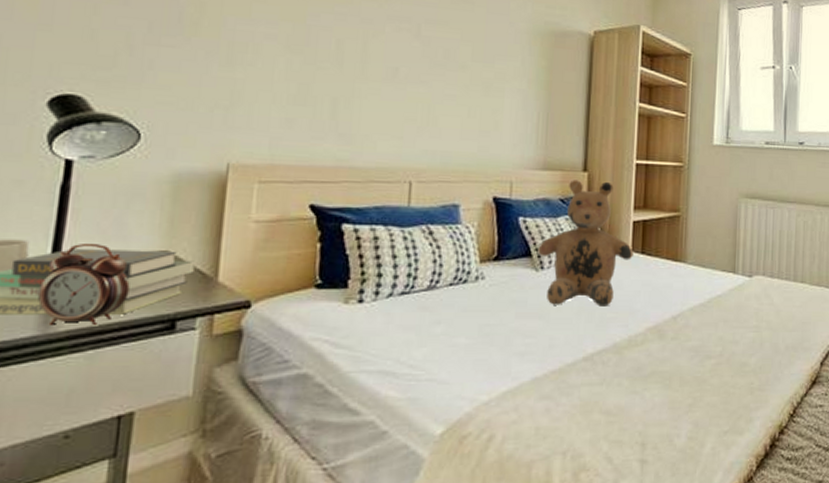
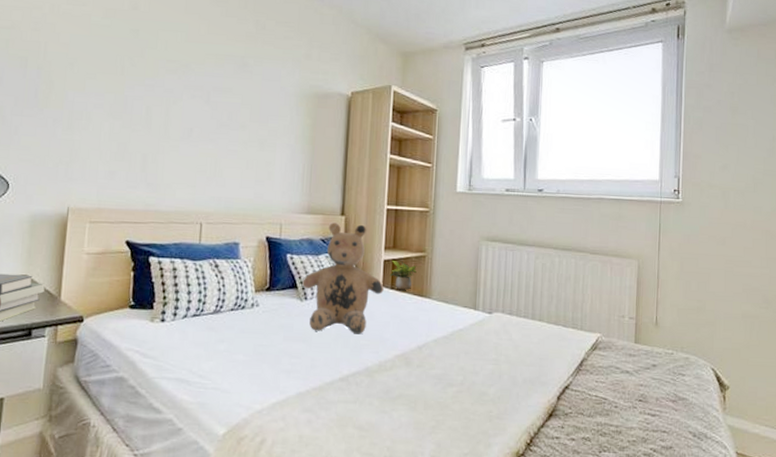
potted plant: none [639,222,670,255] -> present [389,260,417,291]

